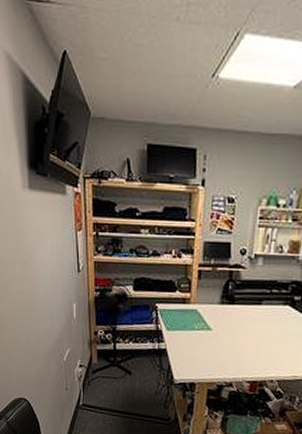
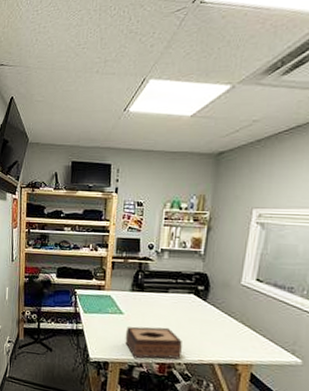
tissue box: none [213,343,275,378] -> present [125,326,182,360]

